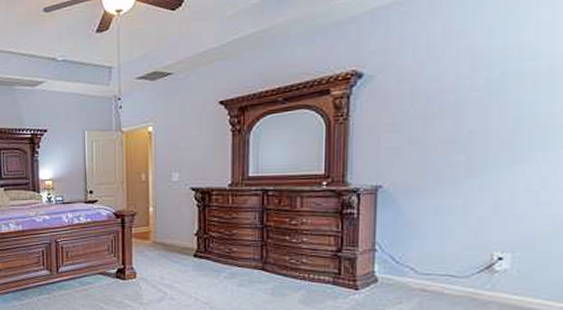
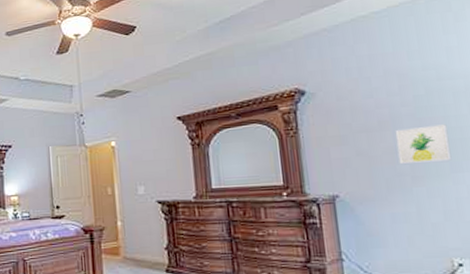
wall art: none [455,111,517,154] -> present [395,124,452,164]

